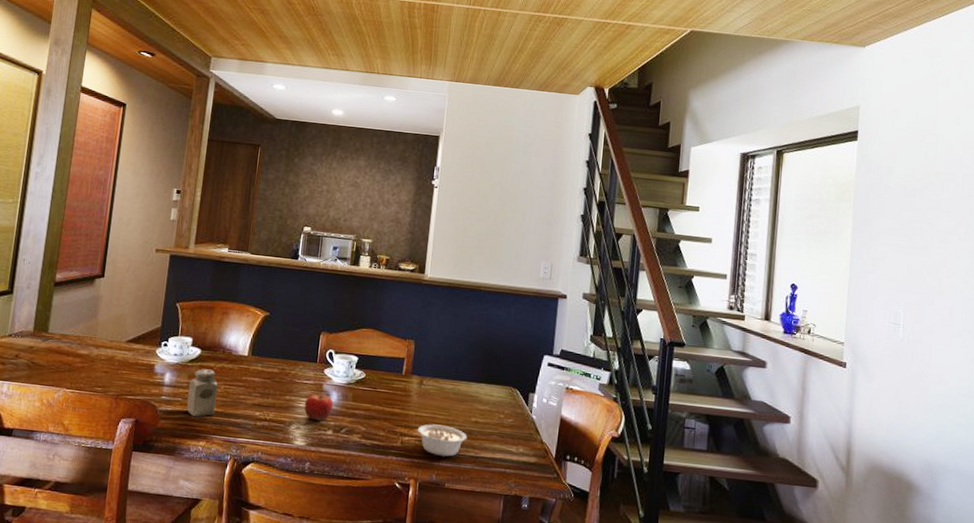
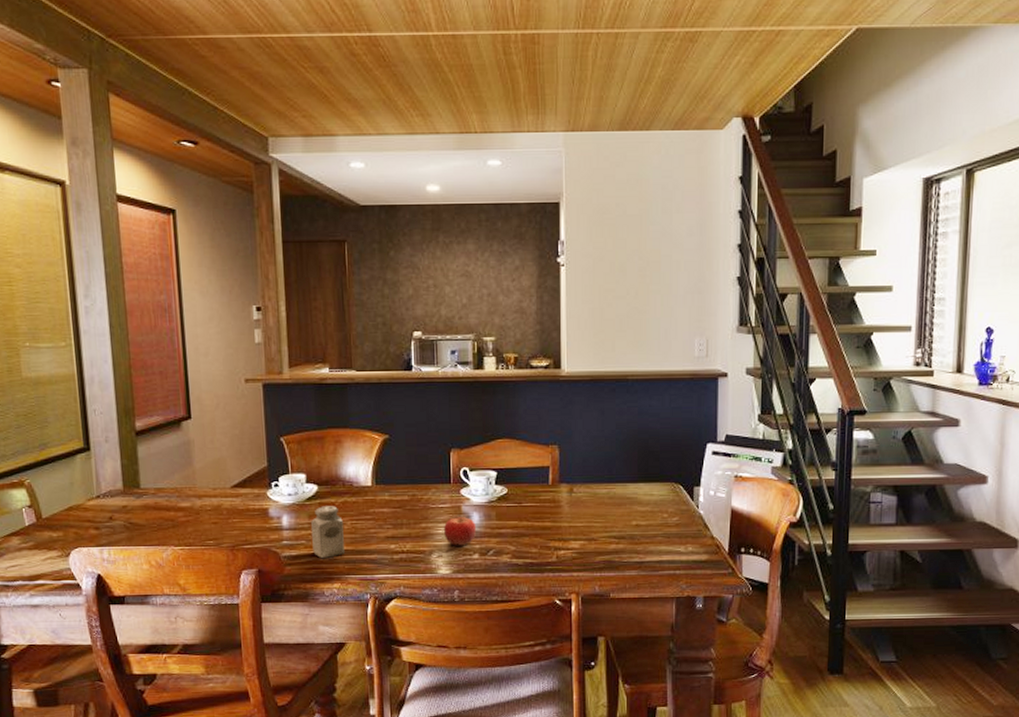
legume: present [417,424,467,457] -> none [572,533,629,566]

